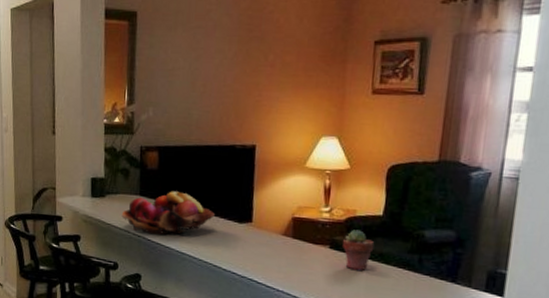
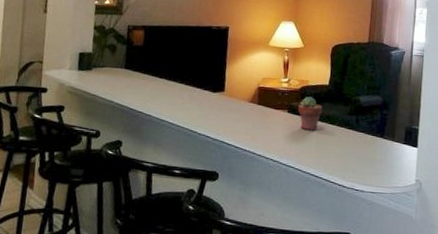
fruit basket: present [121,191,215,235] -> none [106,65,192,104]

